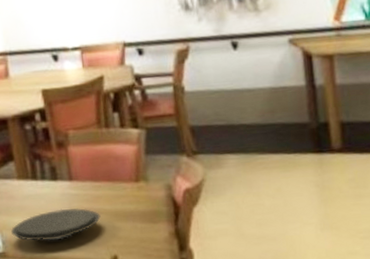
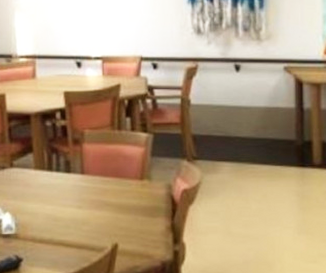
plate: present [10,208,101,241] -> none [23,198,106,226]

